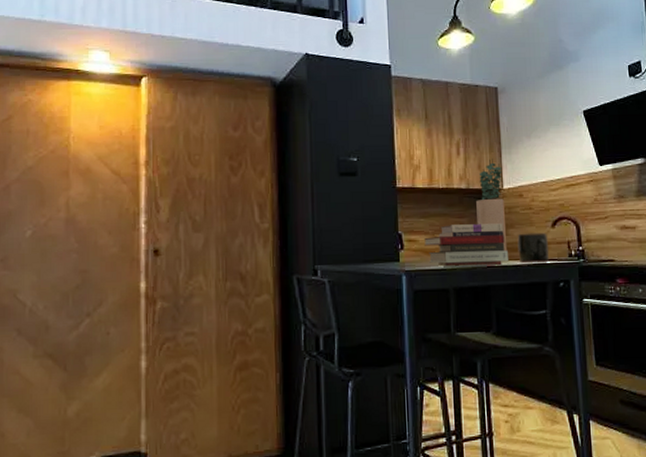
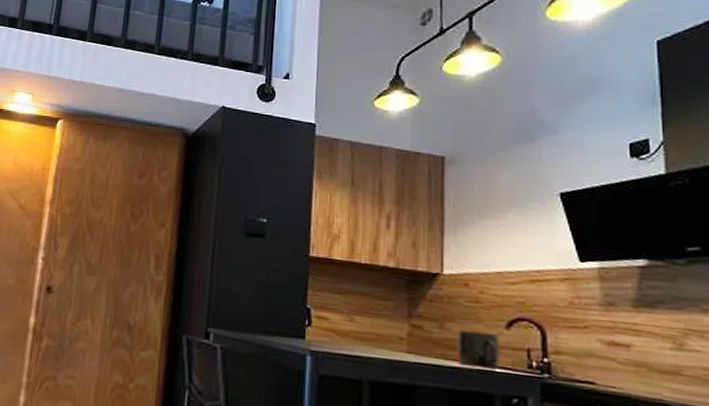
books: present [423,223,508,267] -> none [336,306,443,364]
vase: present [476,159,508,252] -> none [406,237,444,348]

